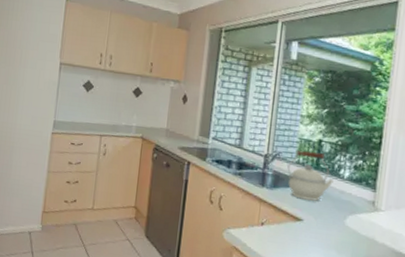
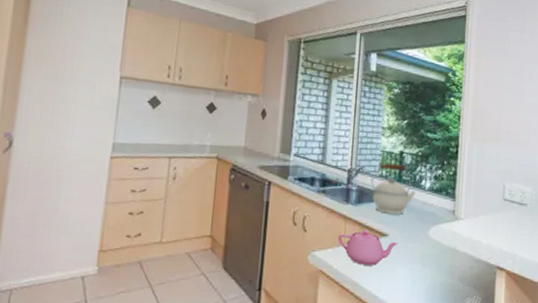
teapot: none [252,212,313,248] -> present [337,229,398,266]

